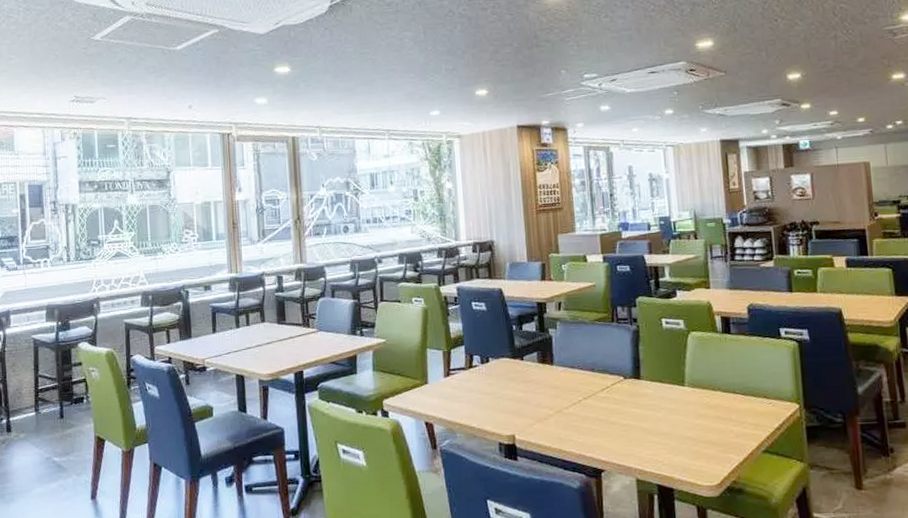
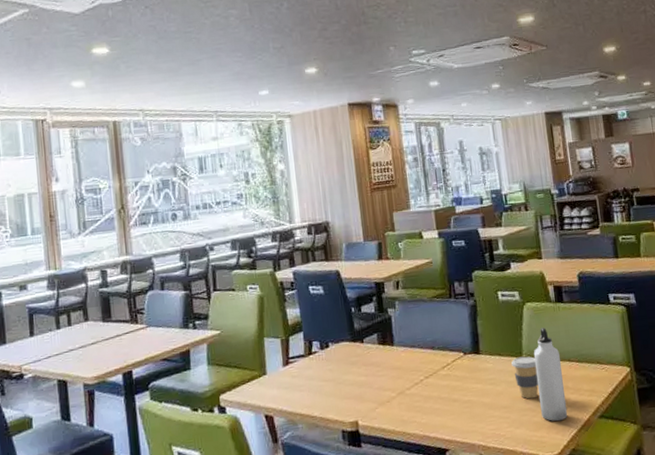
coffee cup: none [673,385,700,428] -> present [511,356,538,399]
water bottle: none [696,358,730,453] -> present [533,328,568,422]

